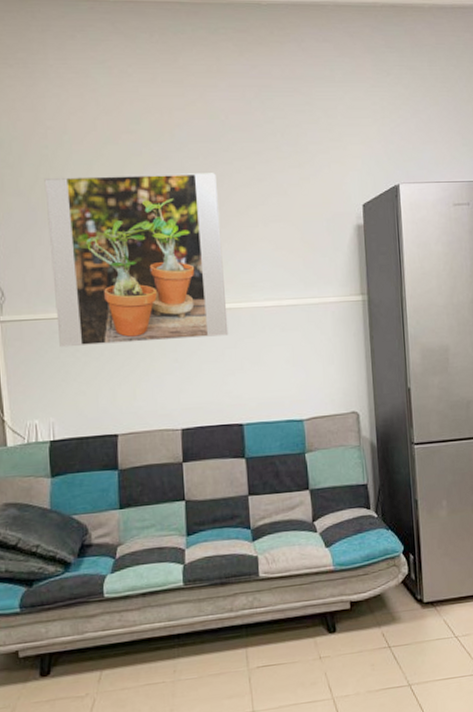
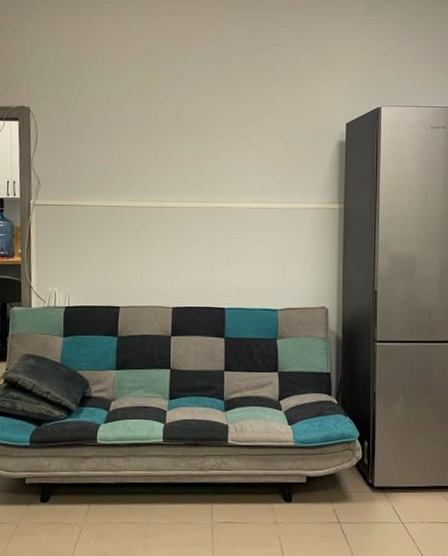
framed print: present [44,173,229,348] -> none [79,89,220,231]

